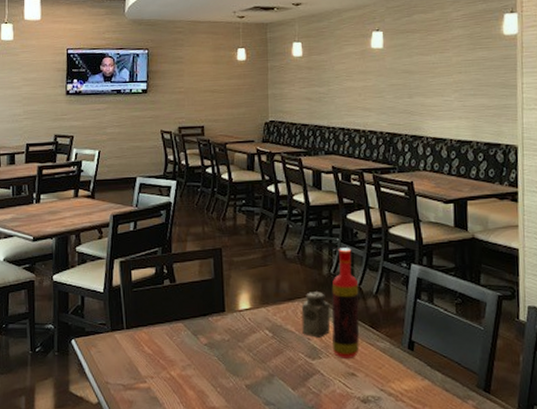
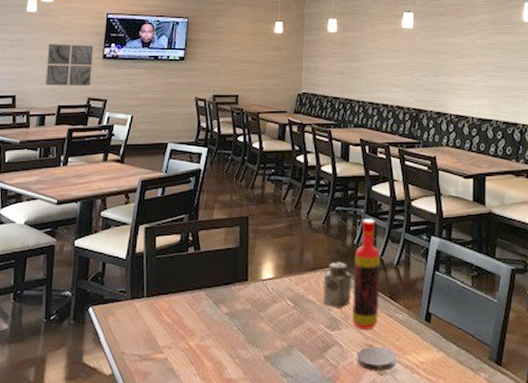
wall art: none [11,82,57,124] -> present [46,44,93,86]
coaster: none [339,375,380,399] -> present [357,347,396,371]

